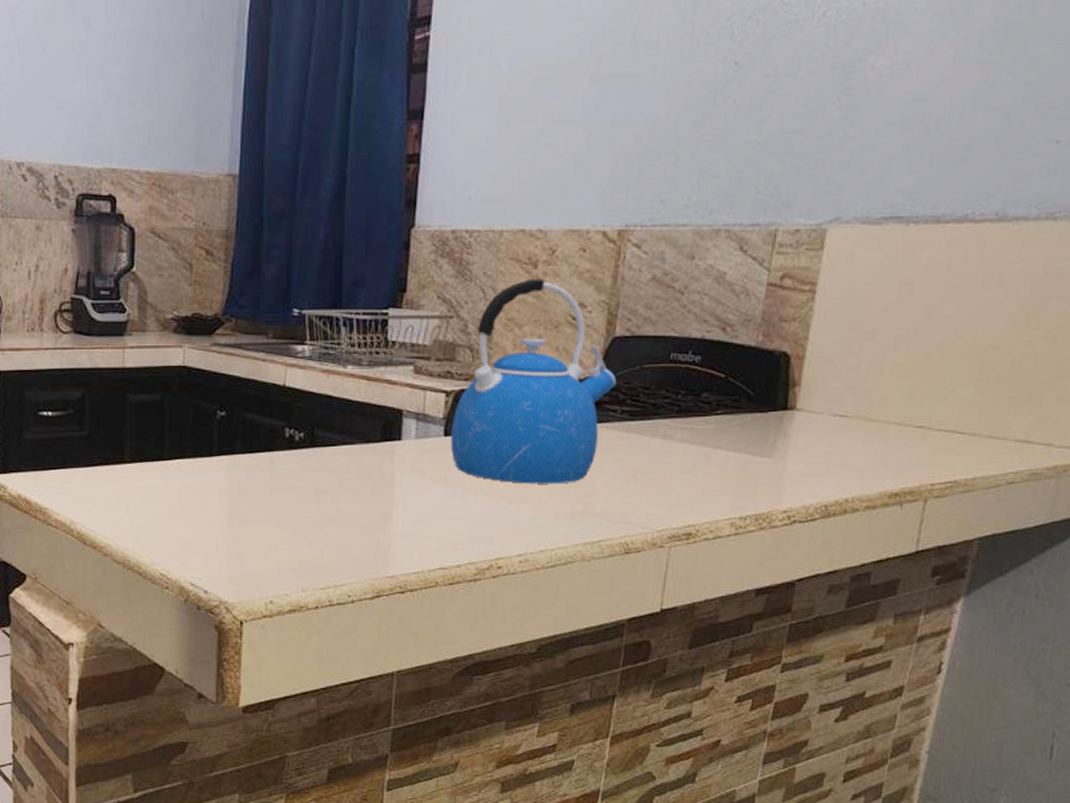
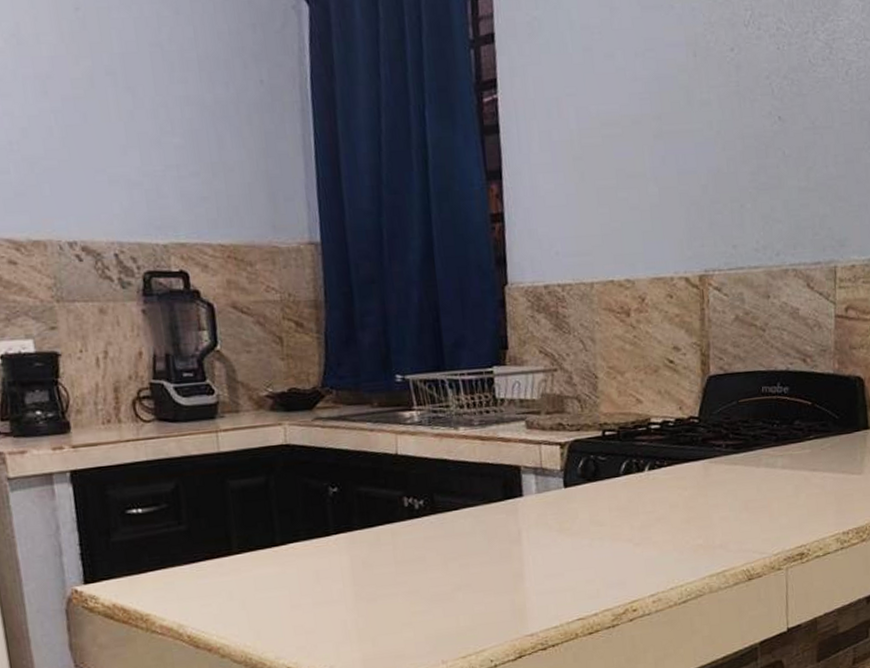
kettle: present [450,279,617,484] -> none [570,326,718,526]

